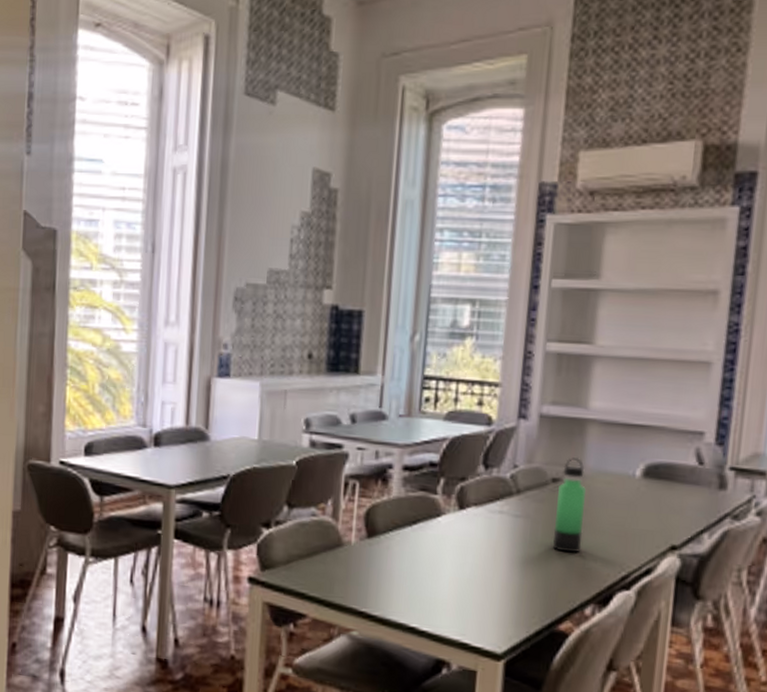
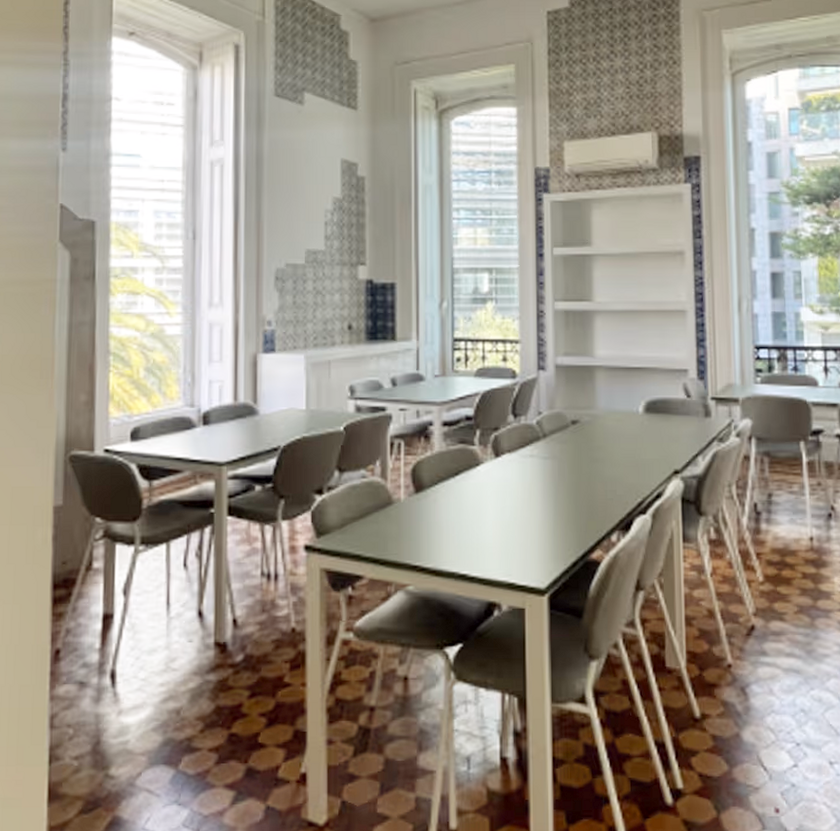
thermos bottle: present [552,457,586,553] -> none [577,401,602,486]

